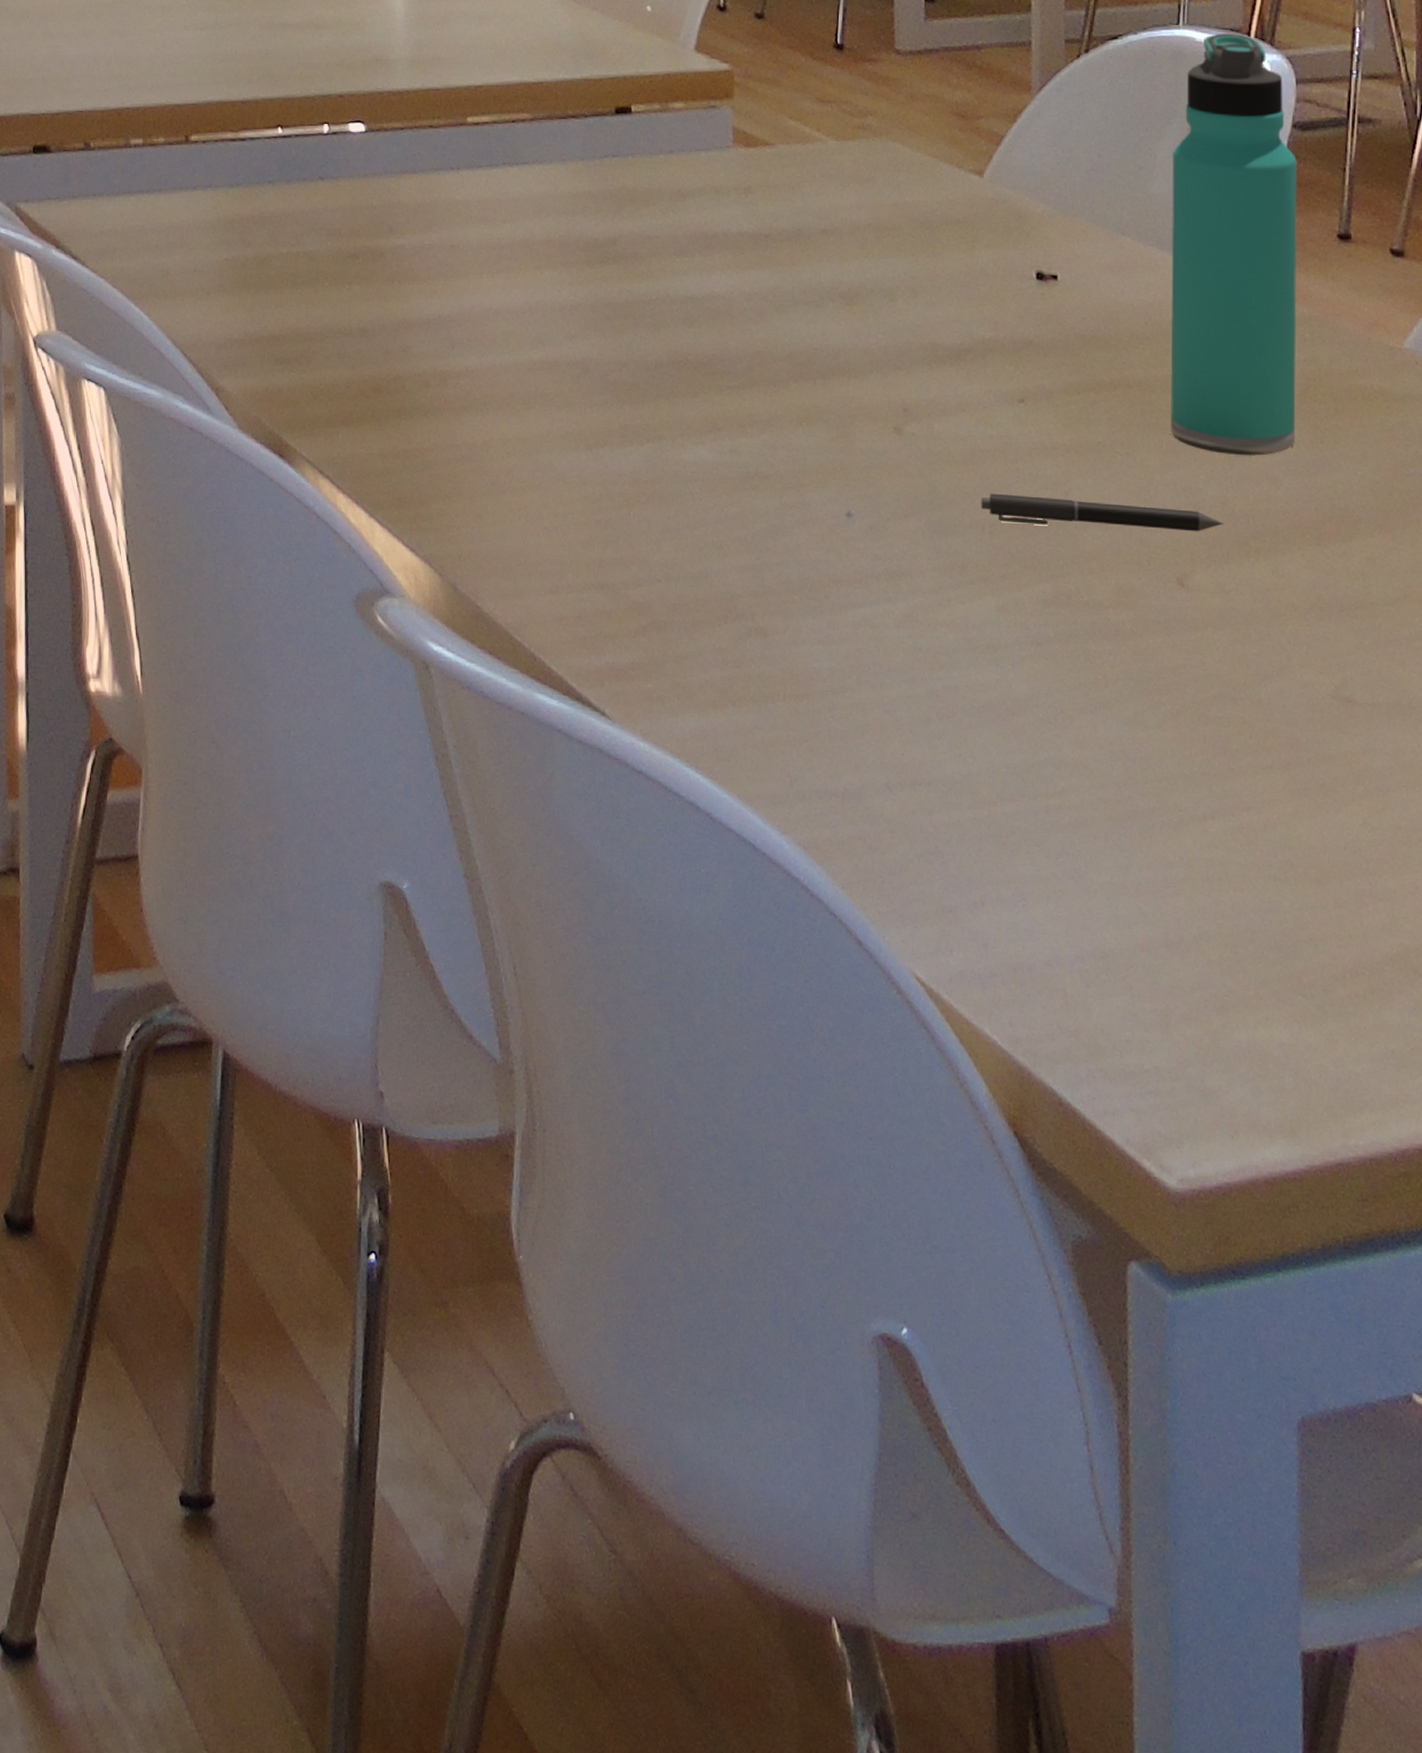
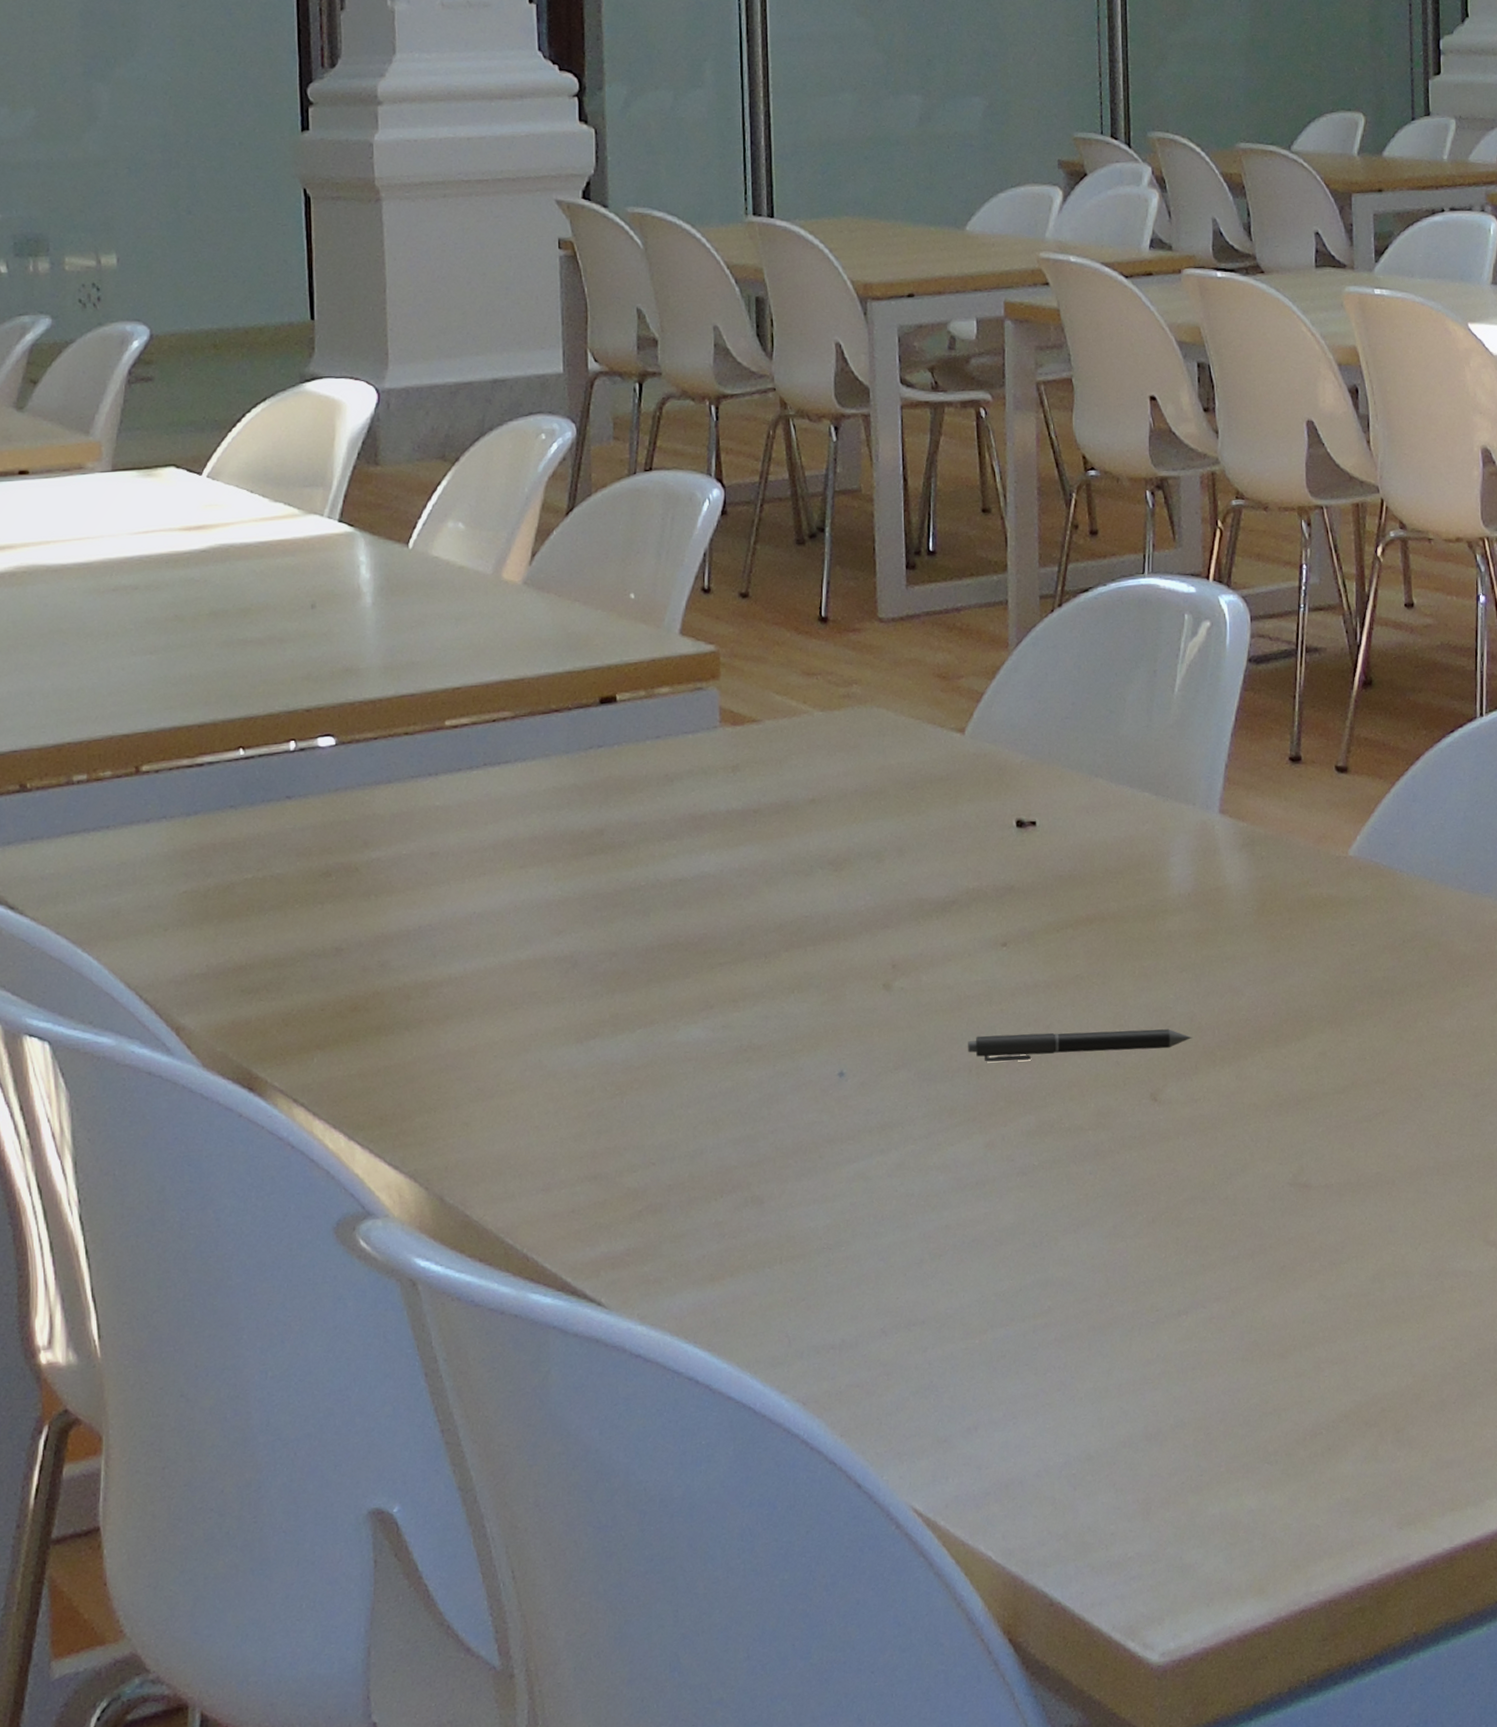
thermos bottle: present [1170,32,1297,456] -> none [1140,577,1255,973]

